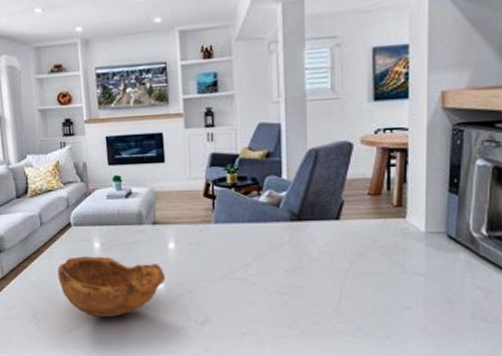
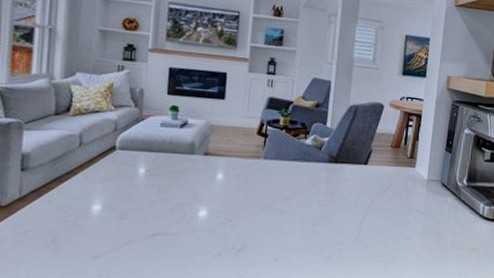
bowl: present [57,256,166,317] -> none [90,180,210,244]

